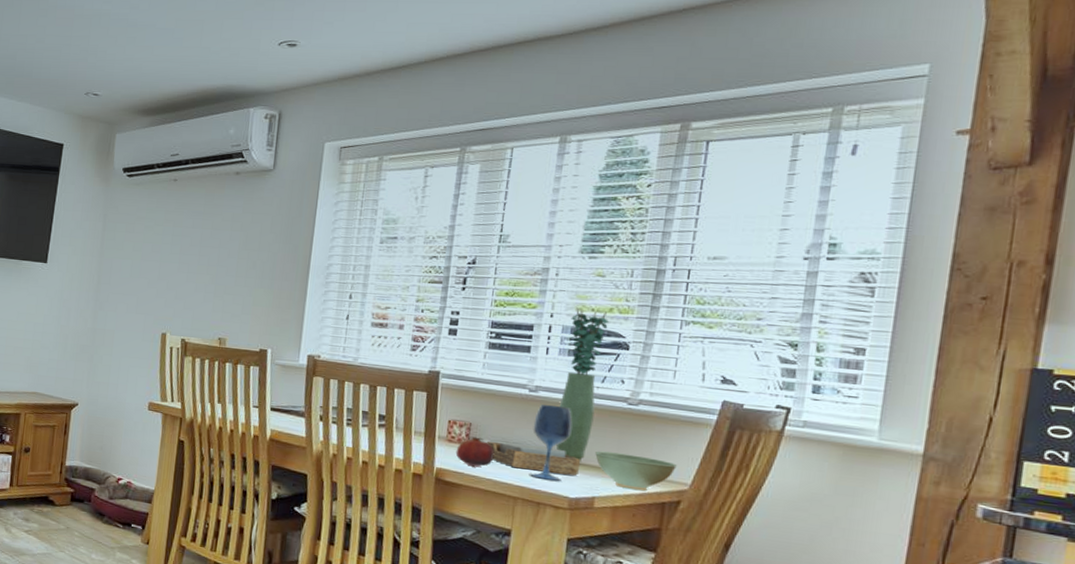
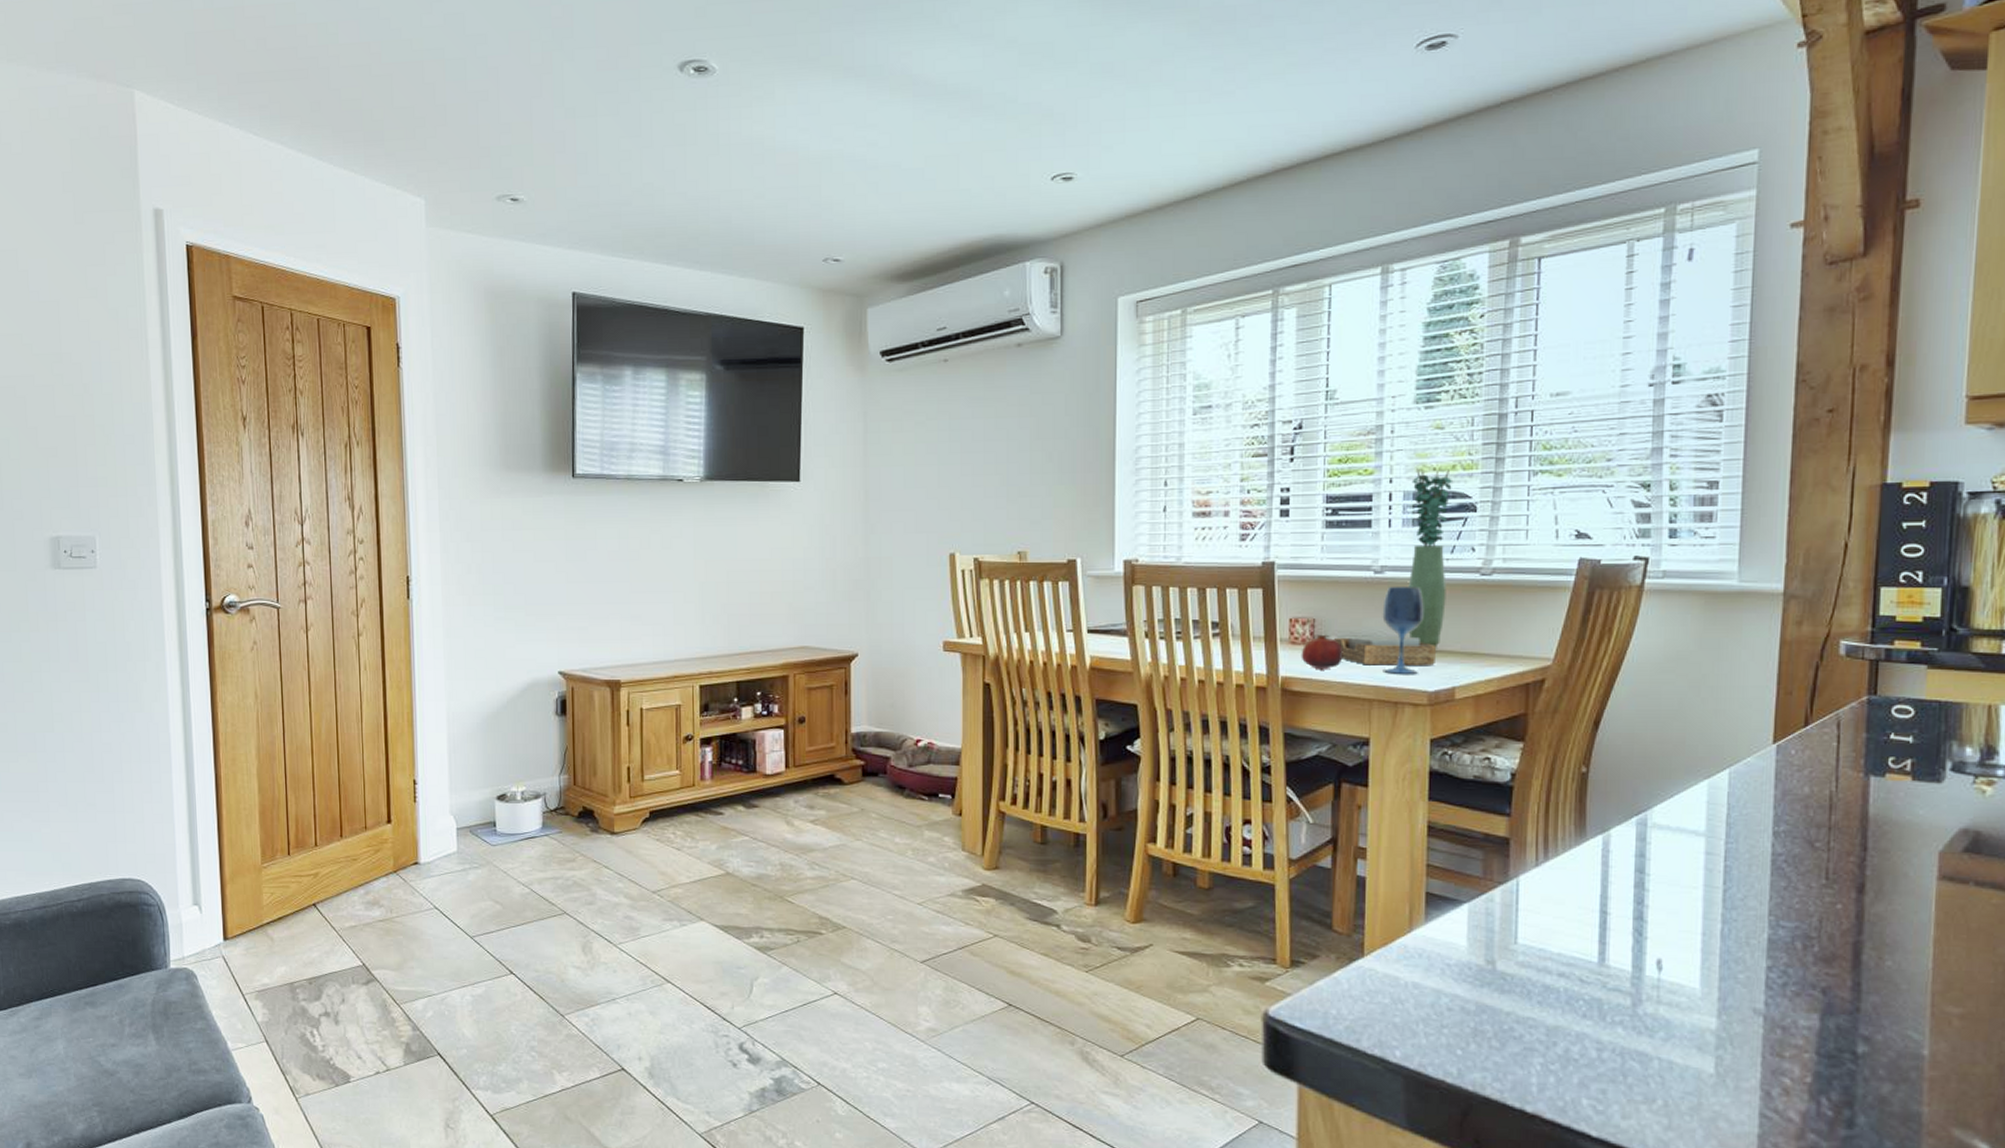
bowl: present [595,451,677,492] -> none [1451,633,1538,673]

